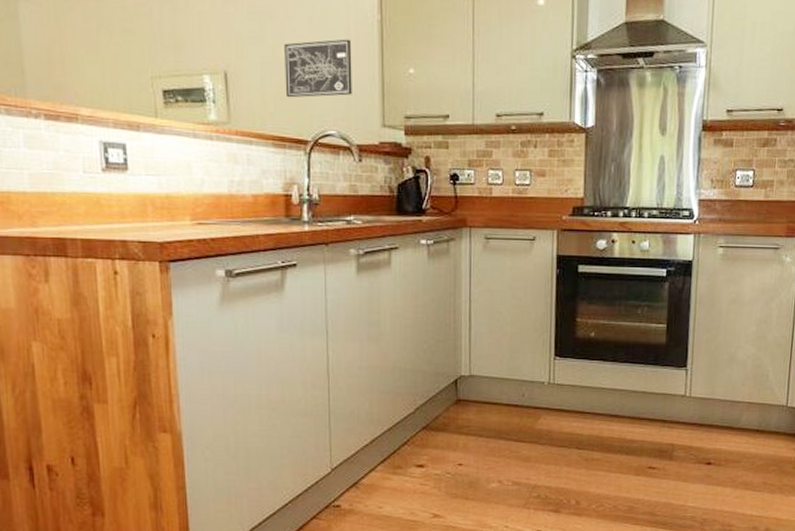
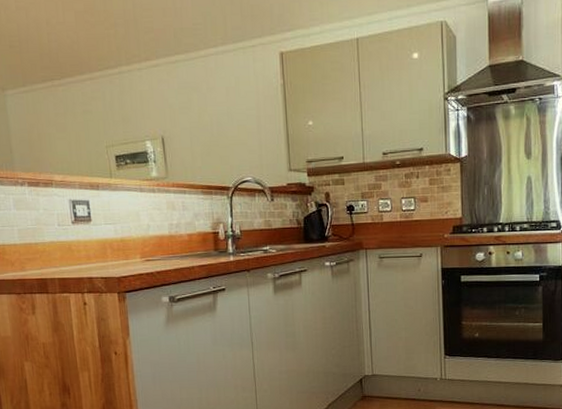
wall art: present [284,39,352,98] -> none [207,102,263,154]

